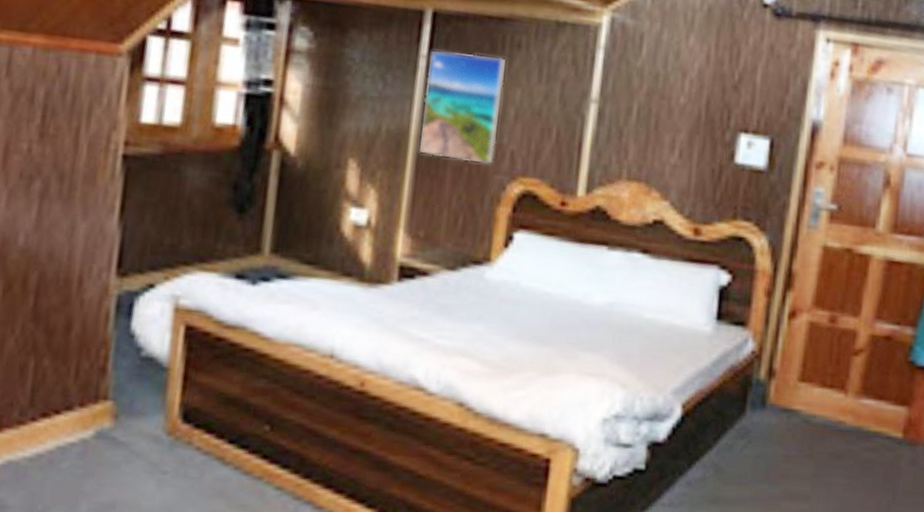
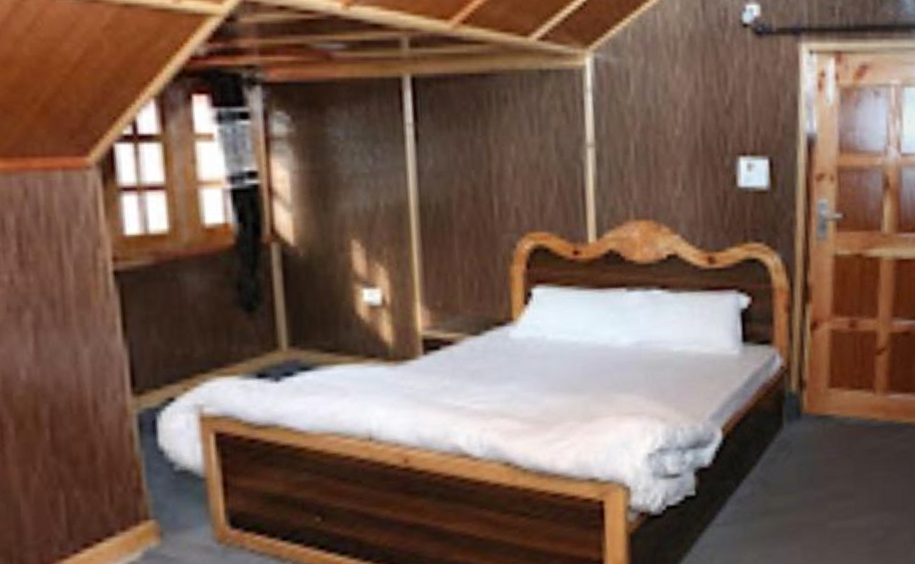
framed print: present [420,51,506,164] -> none [416,115,499,225]

